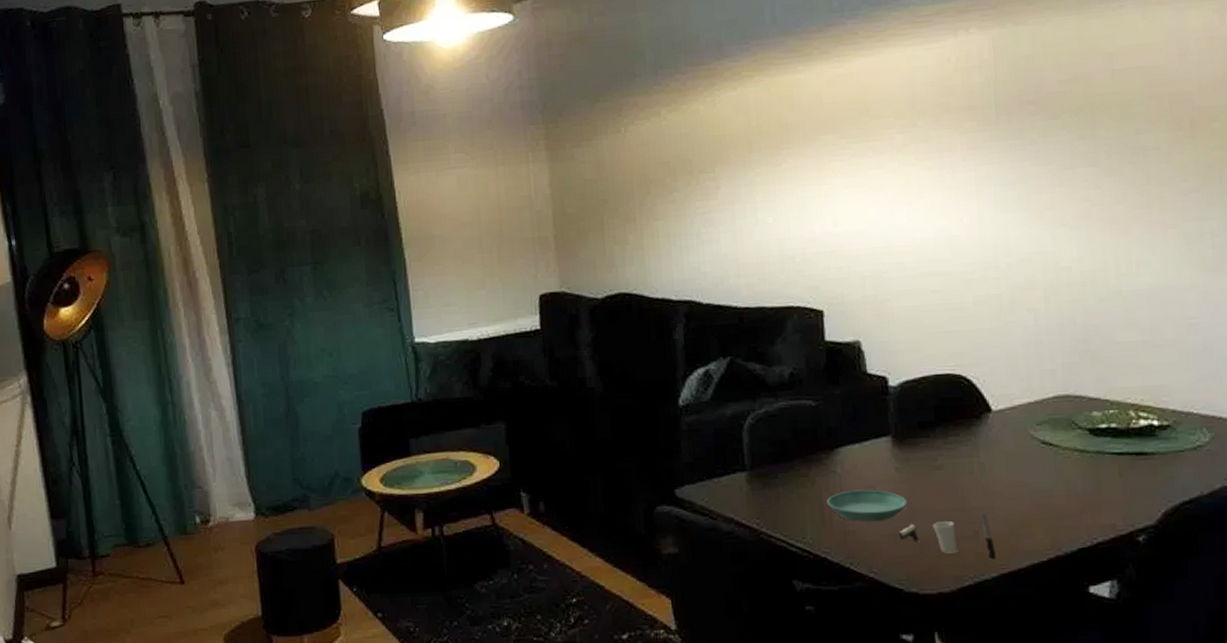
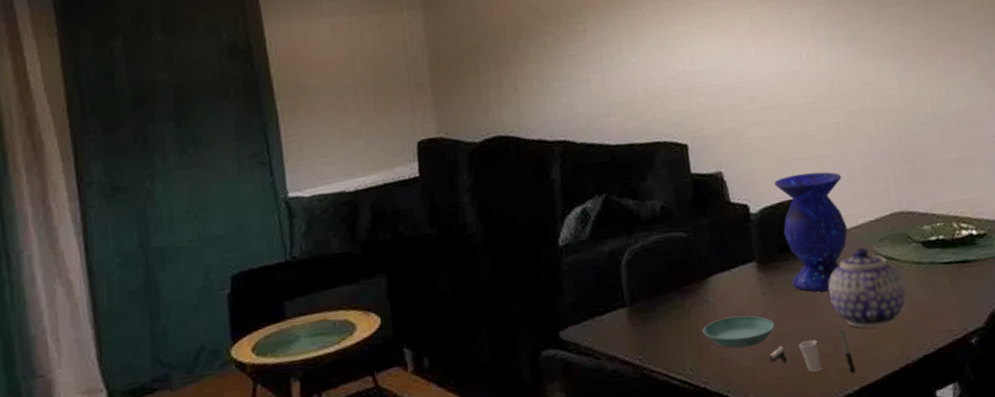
vase: none [918,347,1001,472] -> present [774,172,848,292]
teapot: none [972,430,1064,515] -> present [828,247,906,329]

